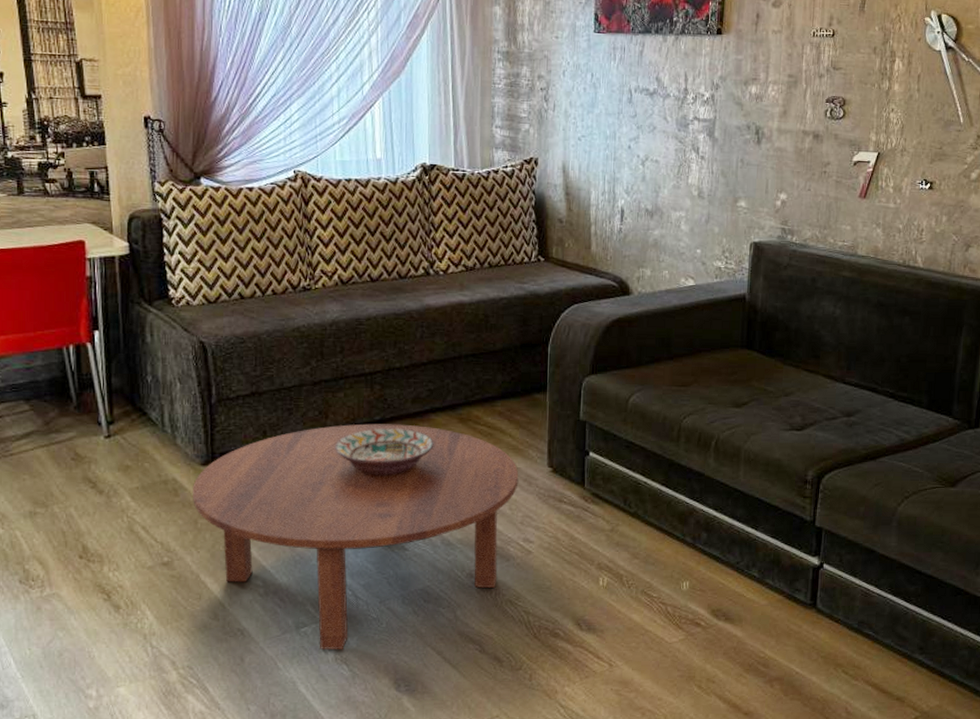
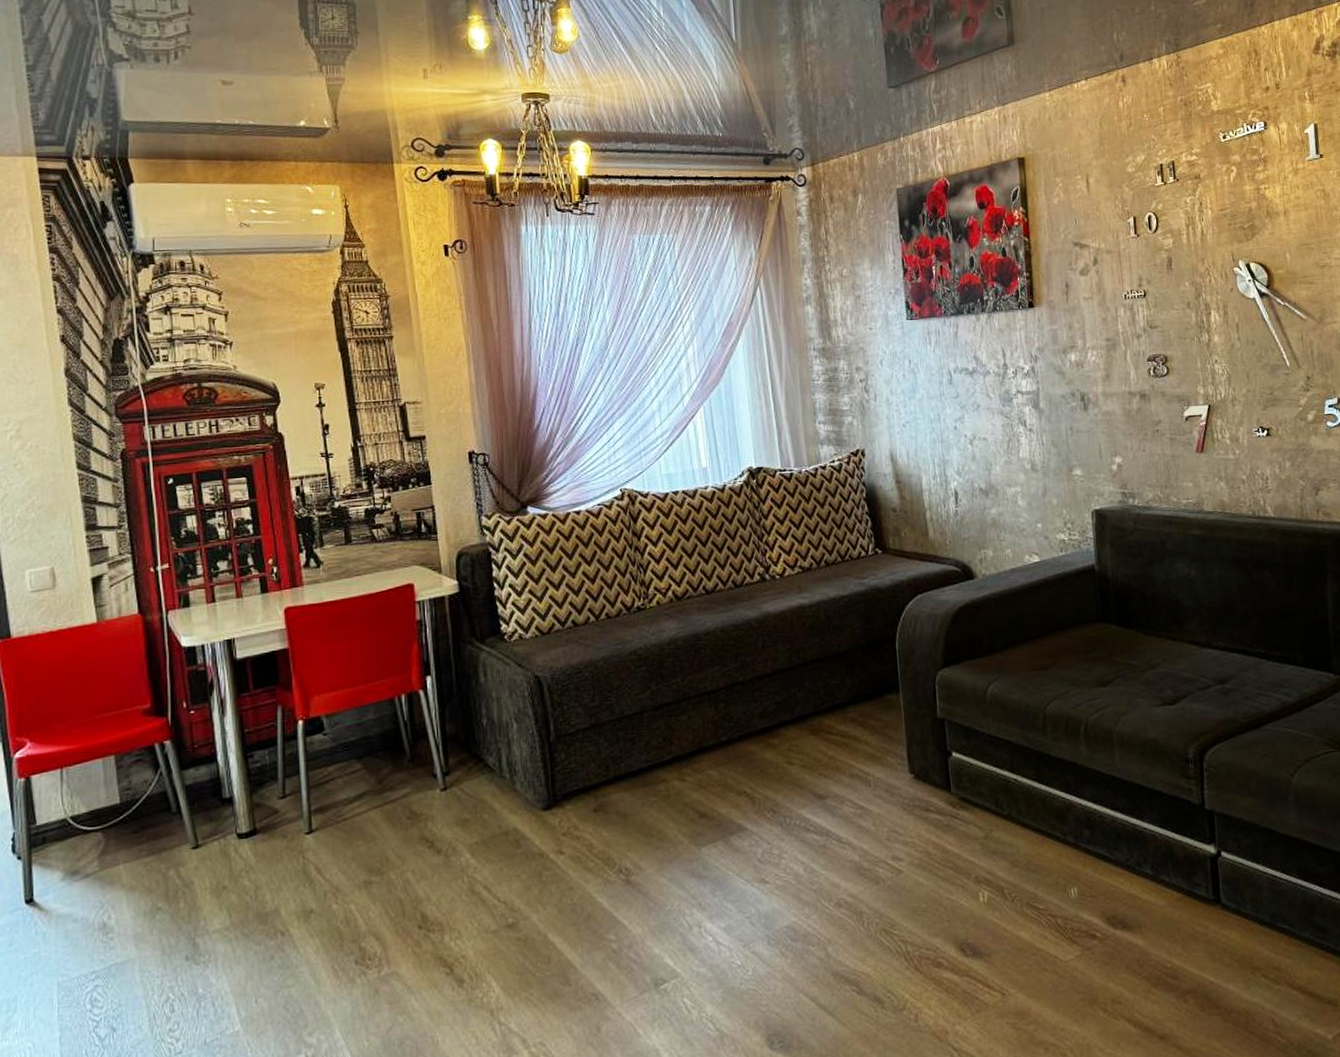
coffee table: present [192,423,519,650] -> none [534,742,880,1008]
decorative bowl: present [335,428,434,475] -> none [682,747,787,803]

